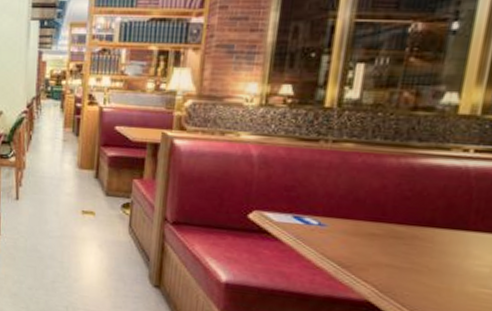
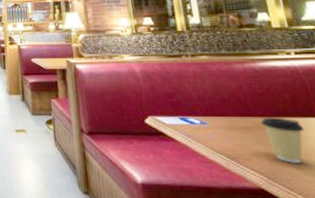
coffee cup: none [394,225,449,280] -> present [260,117,305,163]

